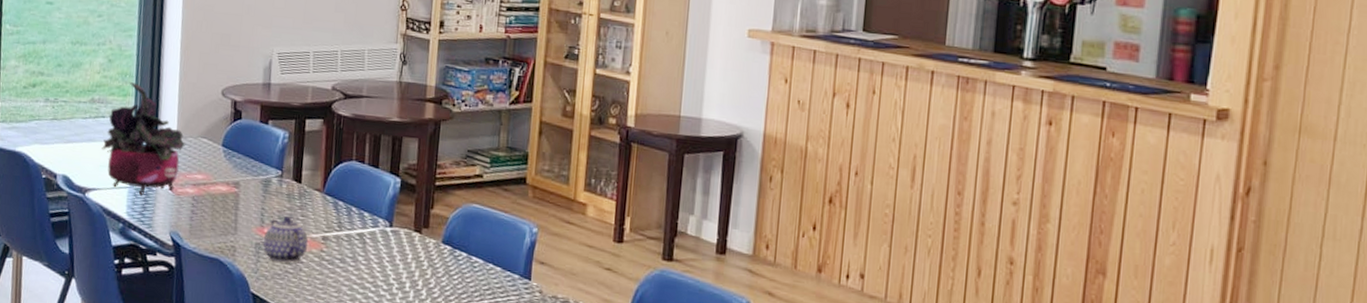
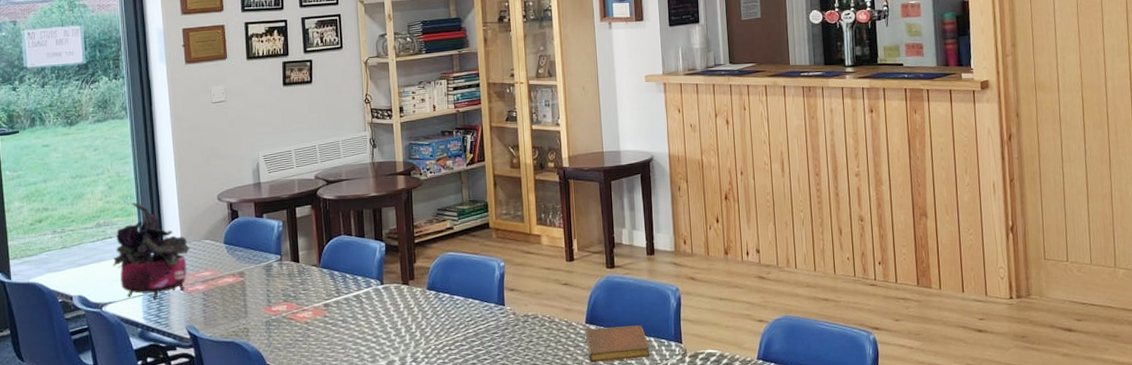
teapot: present [262,215,309,263] -> none [272,292,313,334]

